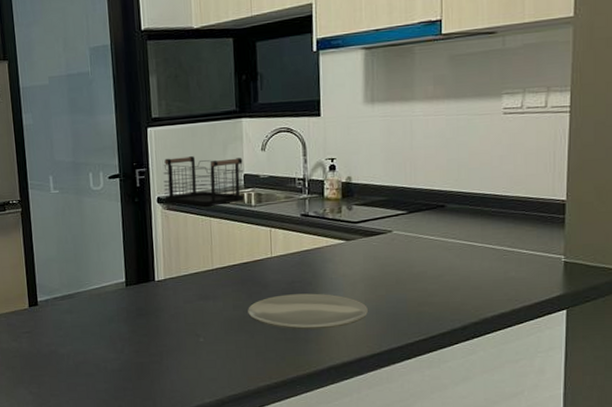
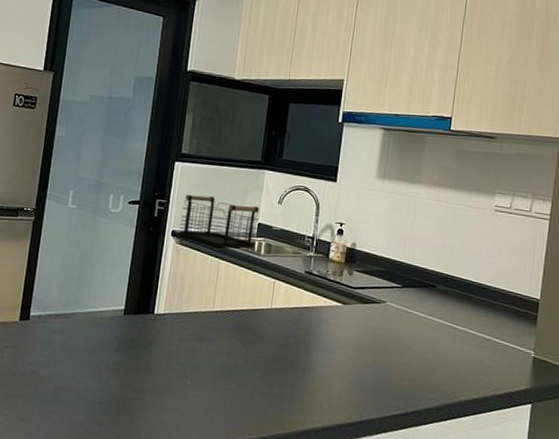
plate: present [248,293,369,330] -> none [239,348,355,390]

